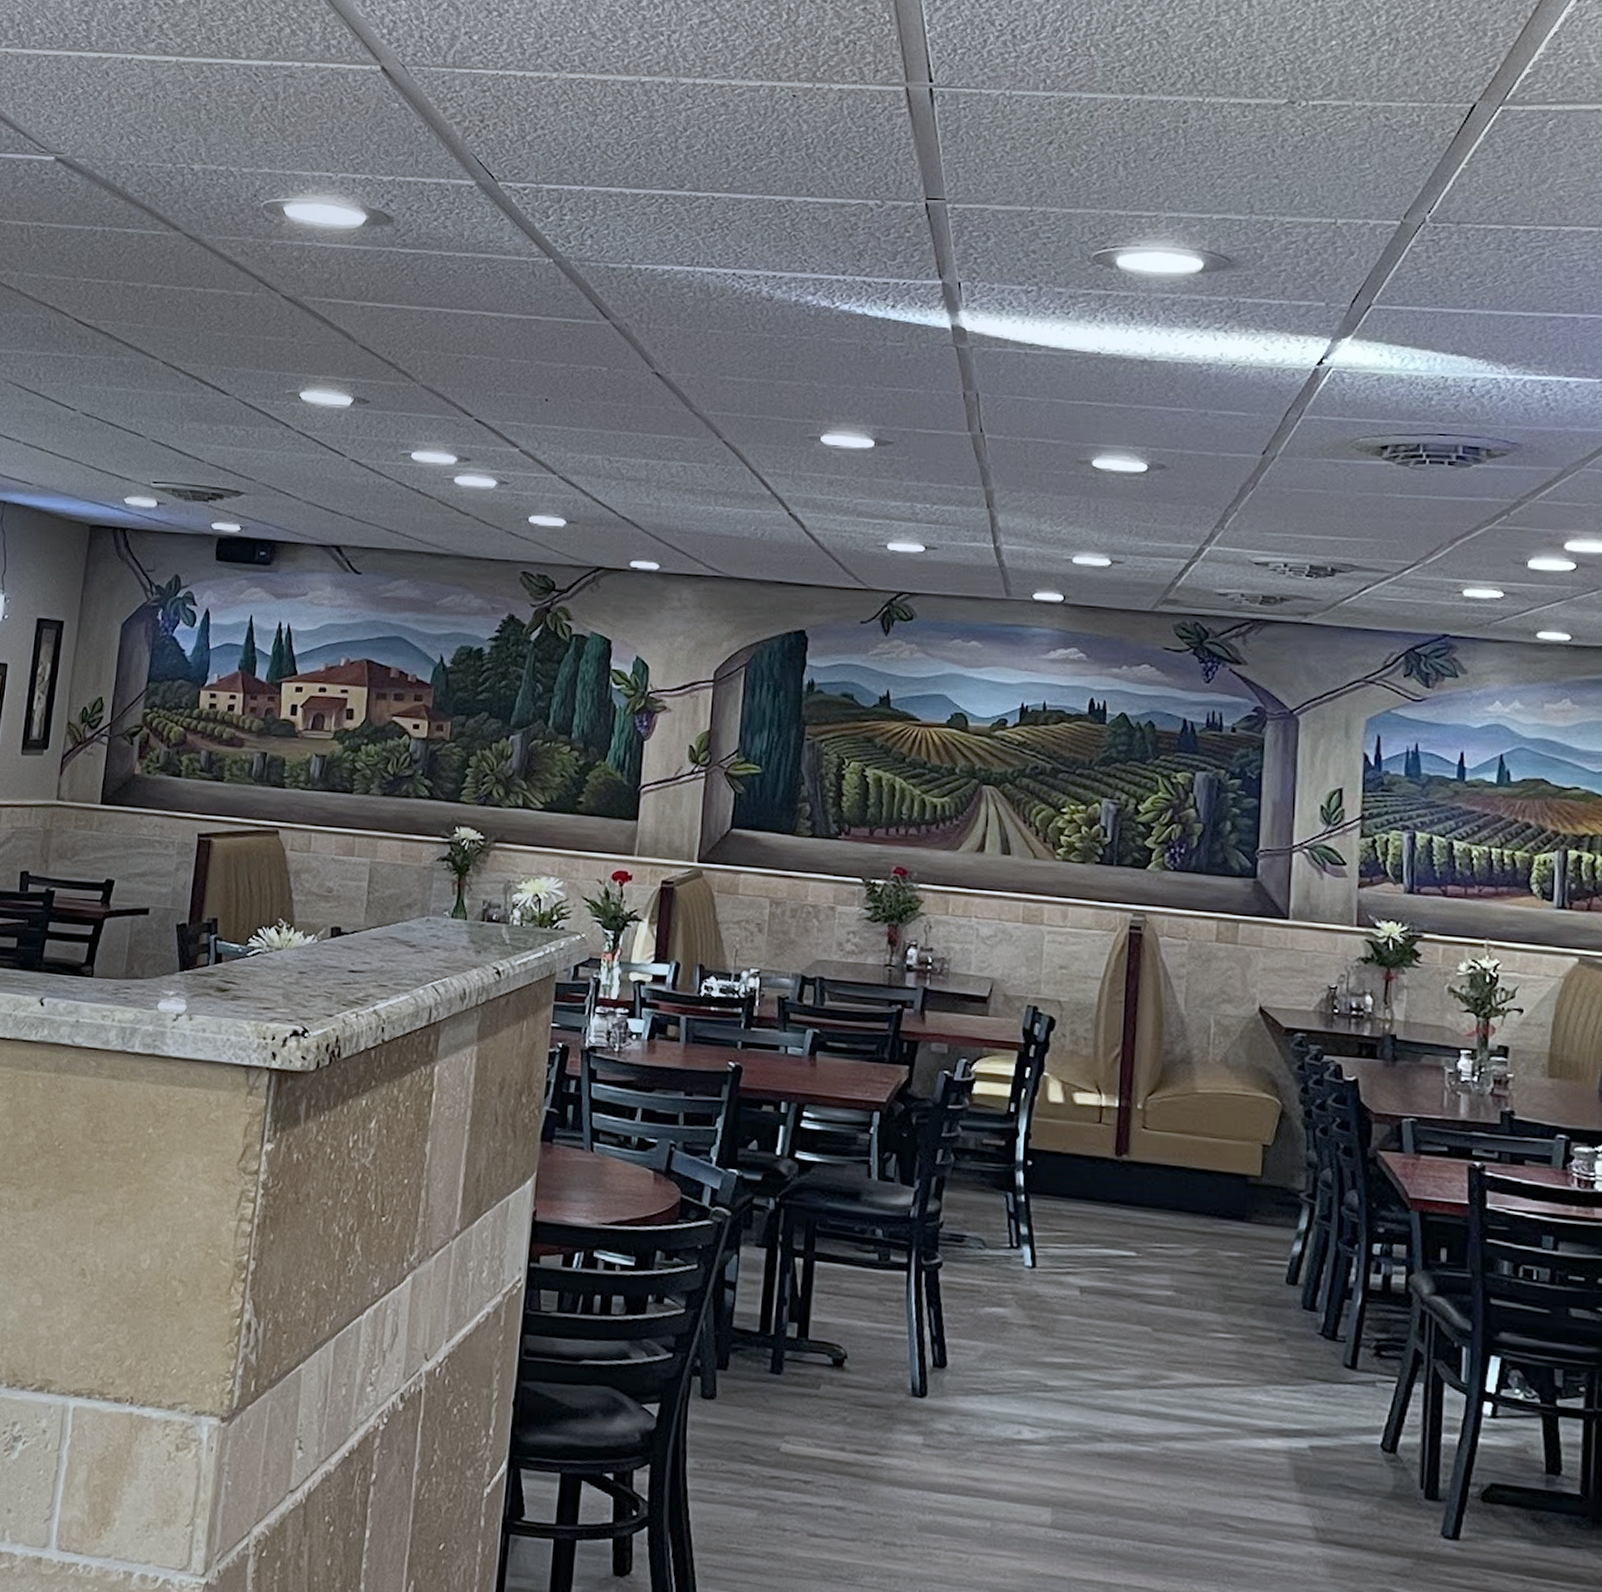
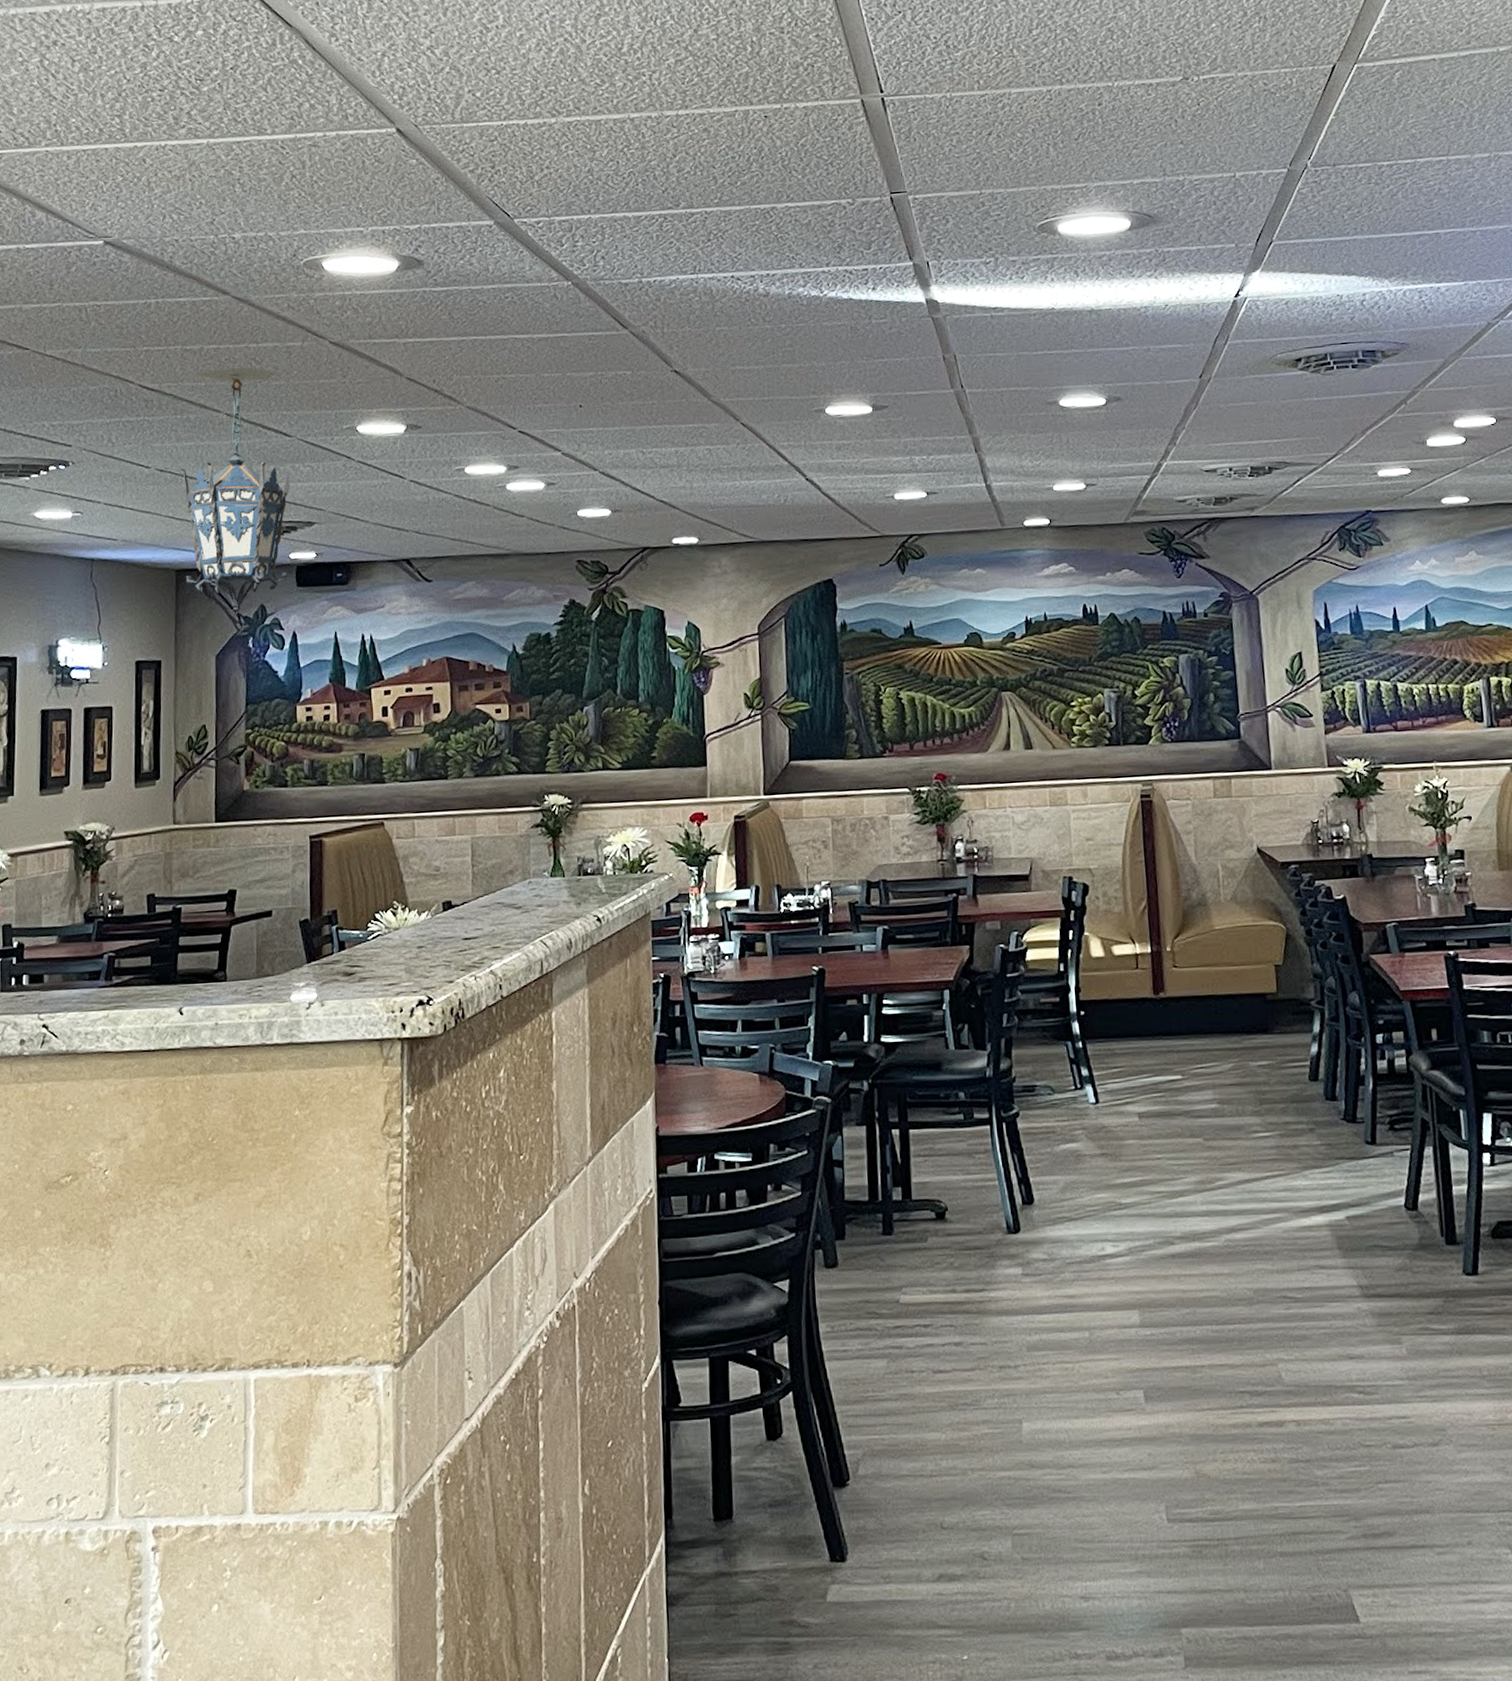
hanging lantern: none [100,312,227,583] -> present [180,367,294,615]

